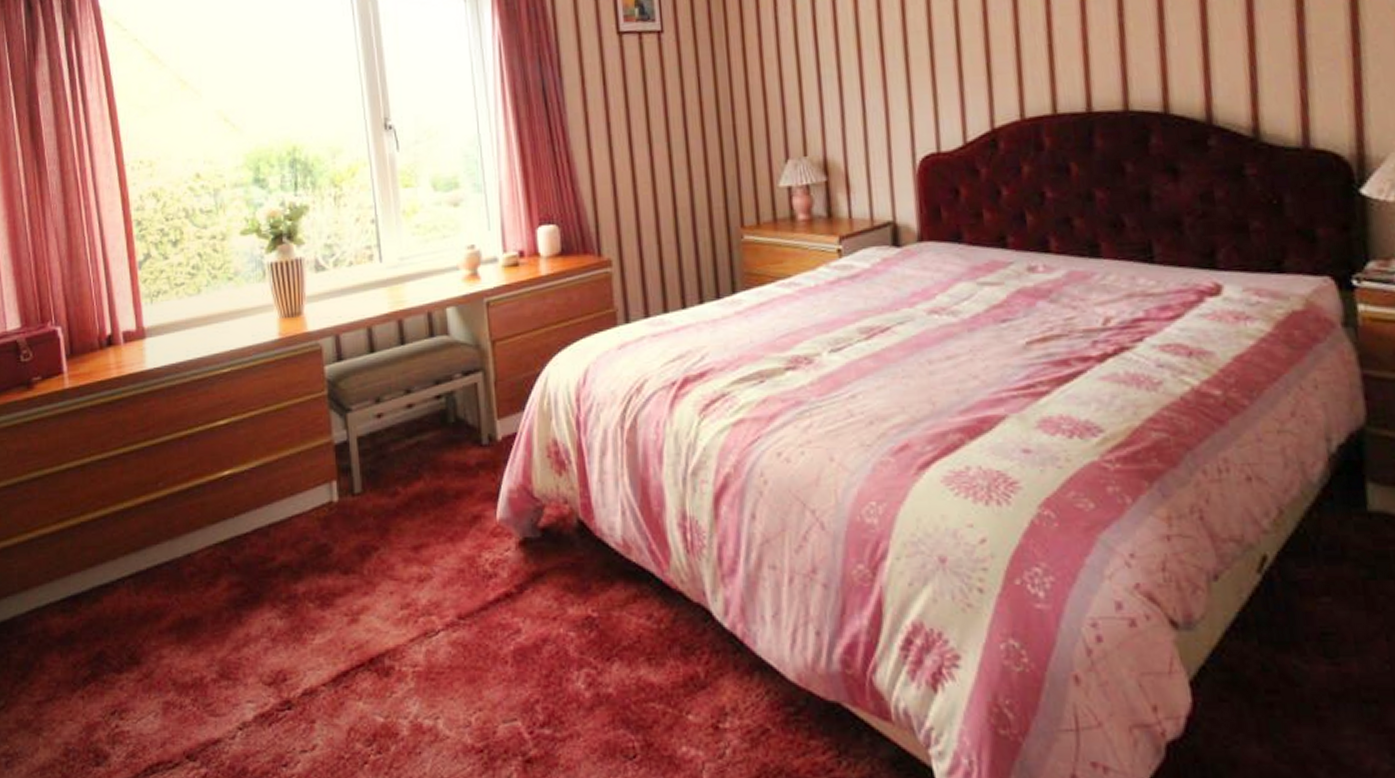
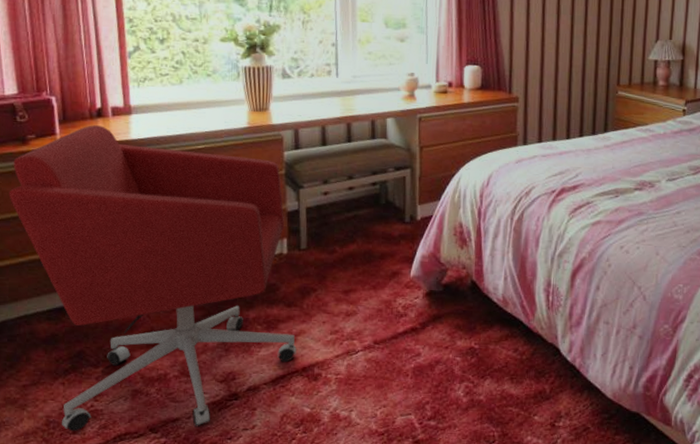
armchair: none [14,356,360,763] -> present [9,125,297,432]

